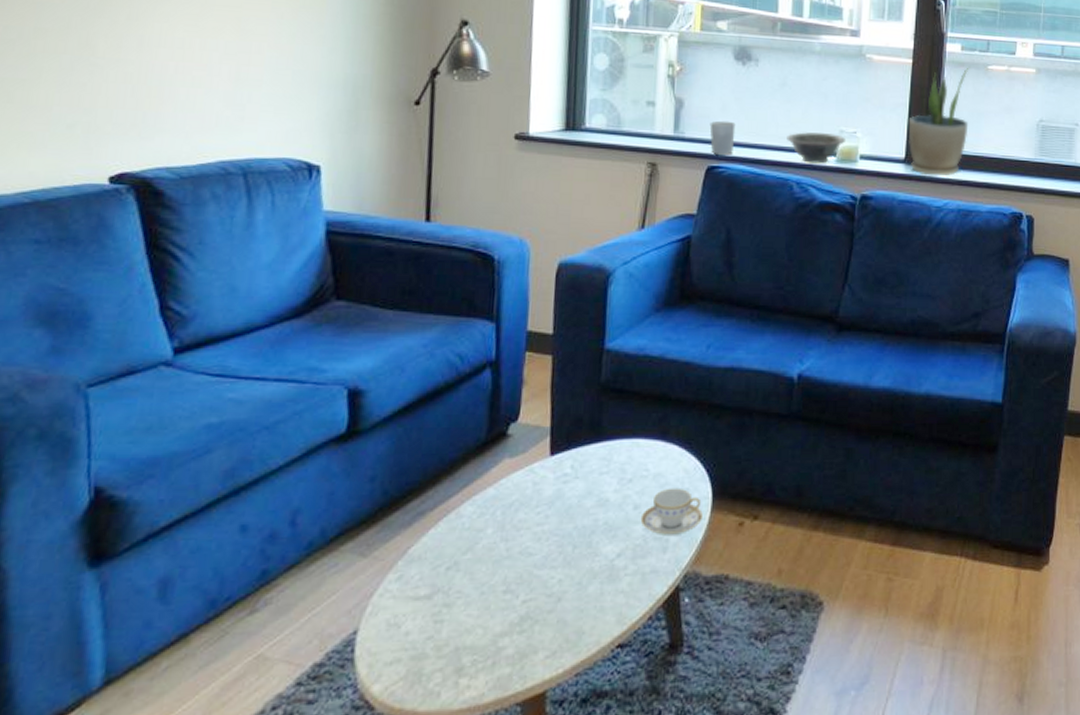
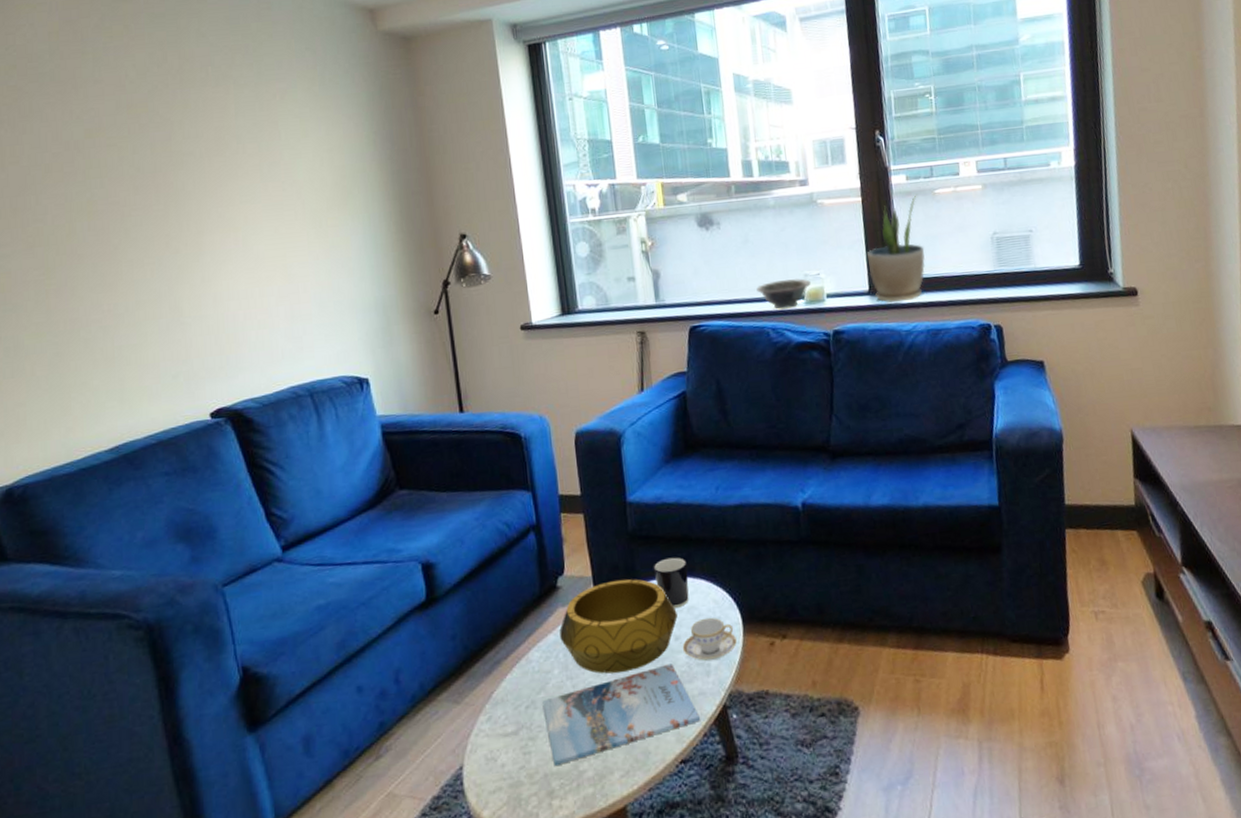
magazine: none [466,535,647,640] -> present [542,663,700,767]
decorative bowl: none [501,434,641,539] -> present [559,579,678,674]
mug: none [621,416,661,474] -> present [653,557,689,609]
candle holder: present [709,120,736,155] -> none [685,283,711,315]

